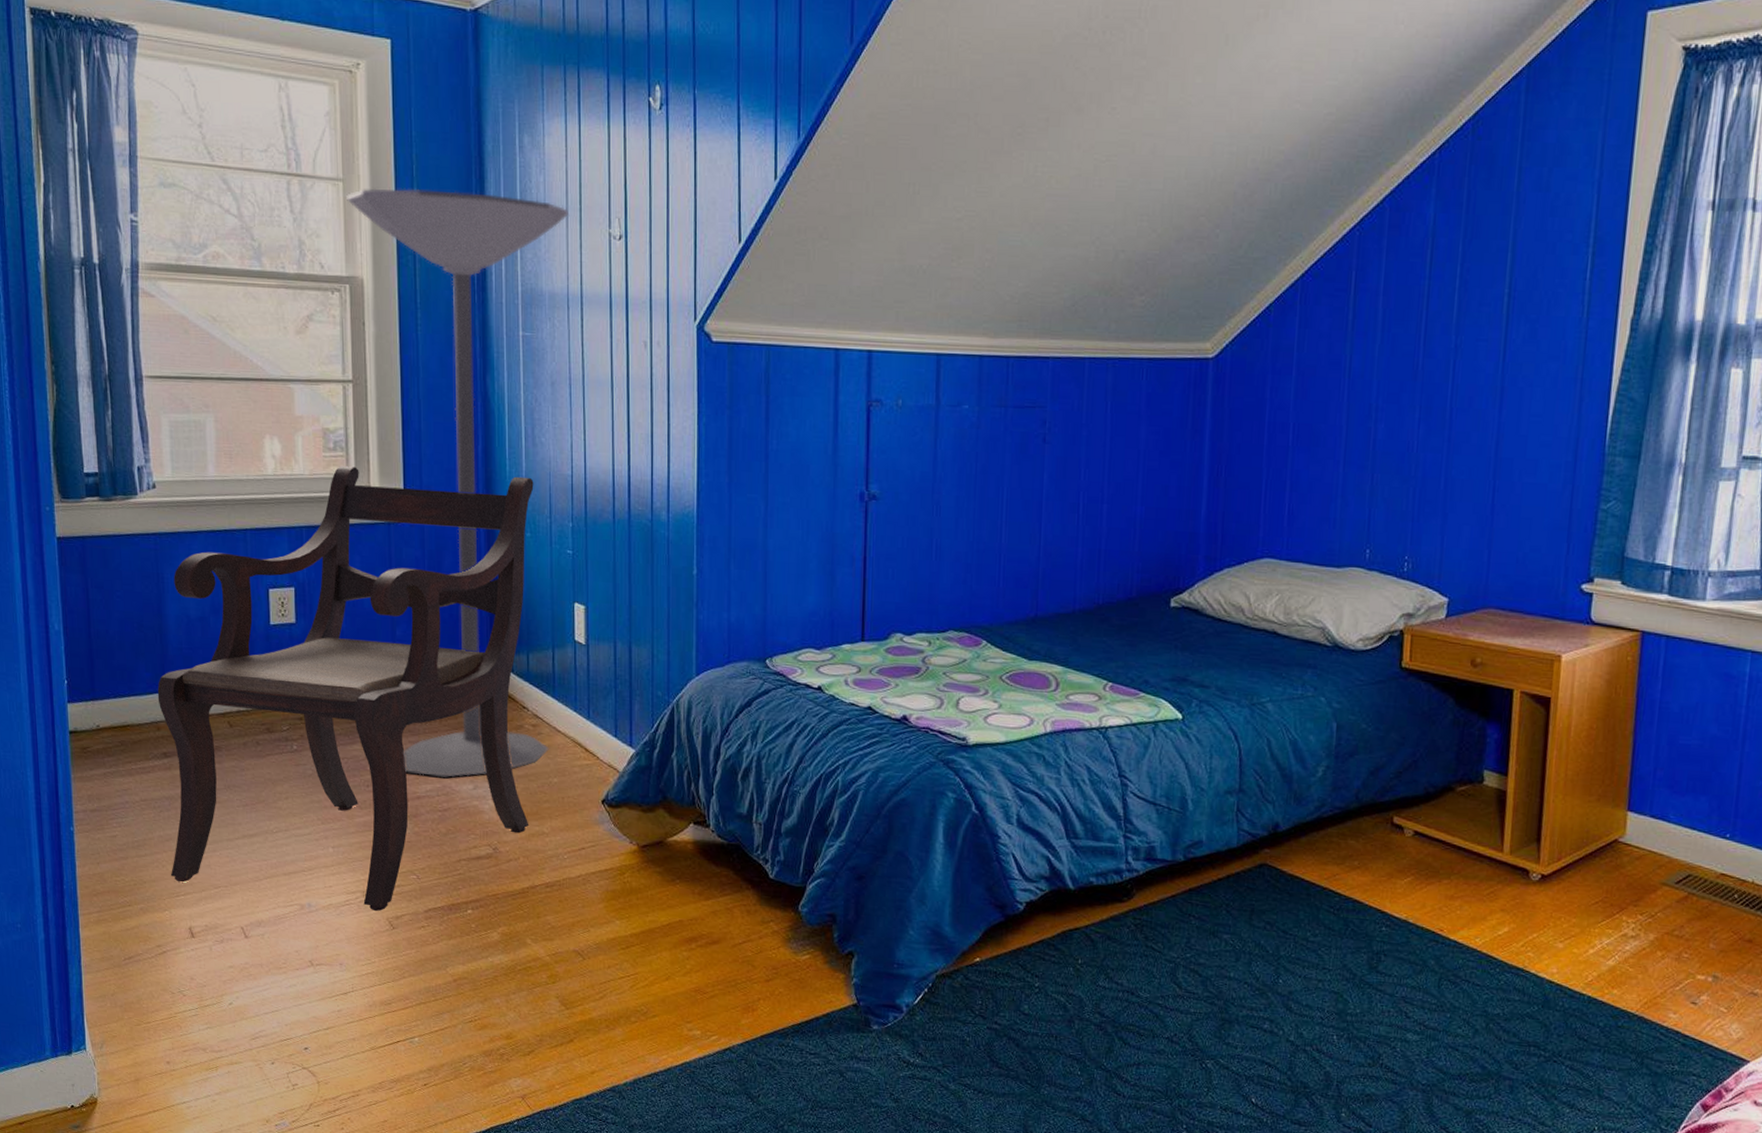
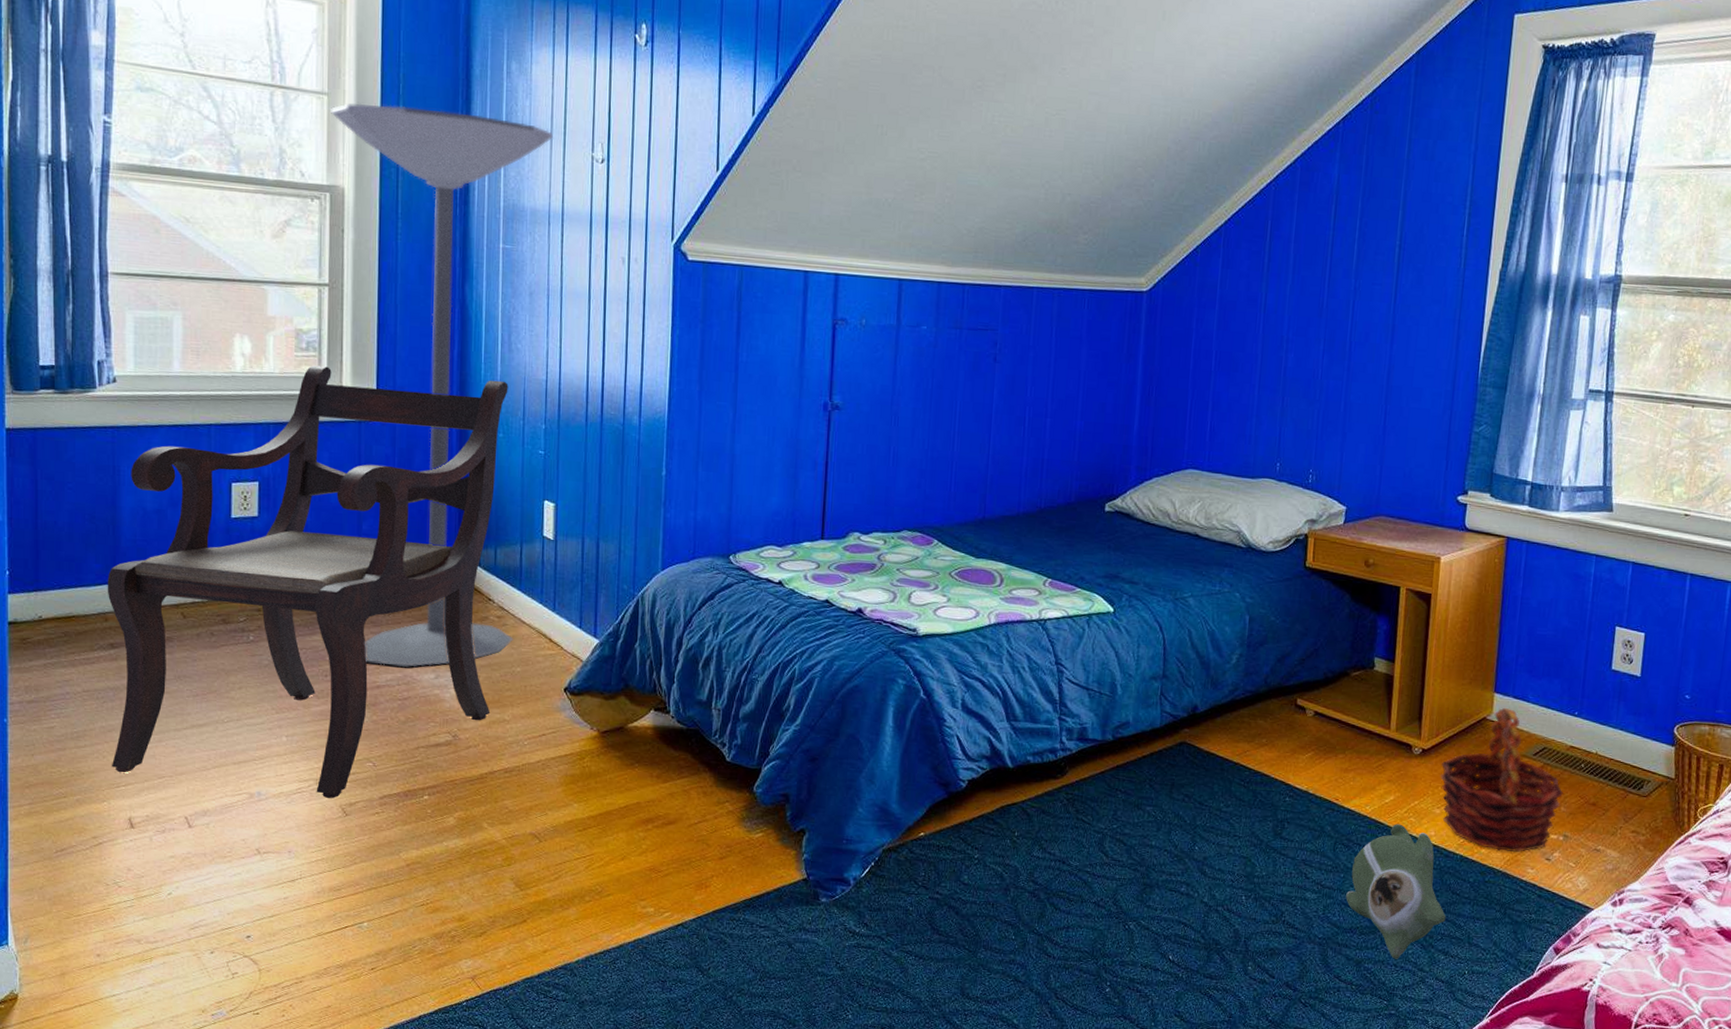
plush toy: none [1453,959,1572,1111] -> present [1346,824,1446,959]
basket: none [1563,828,1712,994] -> present [1440,707,1563,852]

